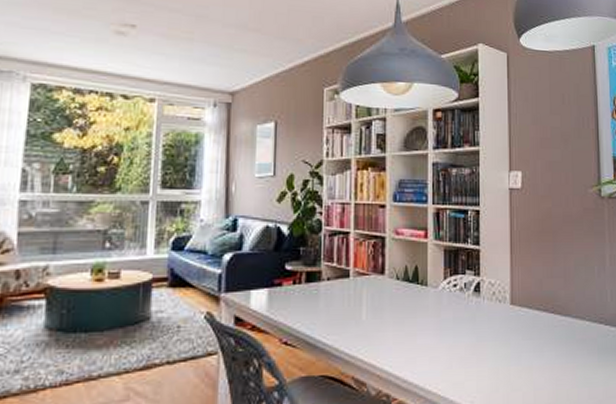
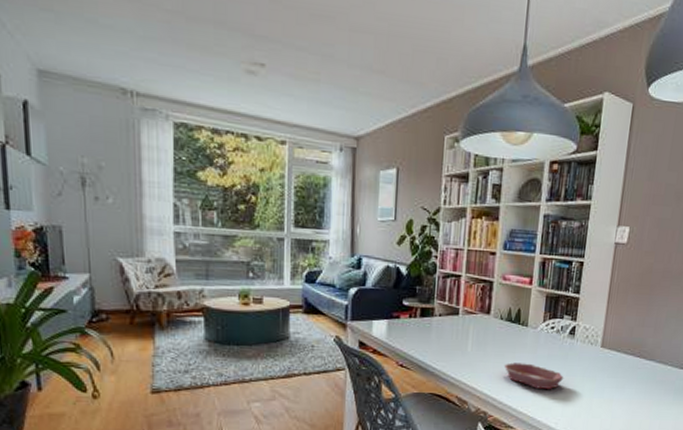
bowl: none [405,329,475,360] -> present [504,362,564,389]

